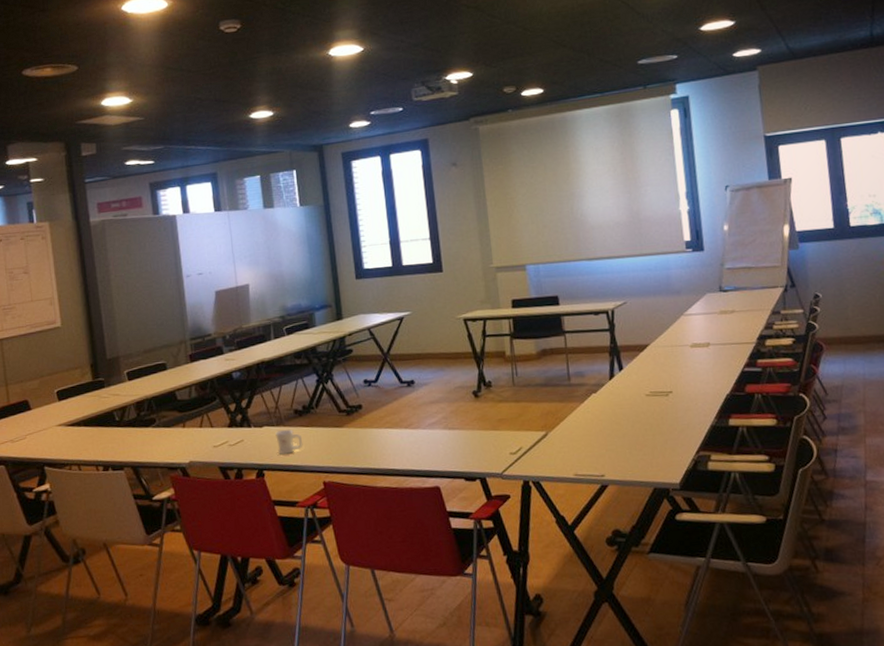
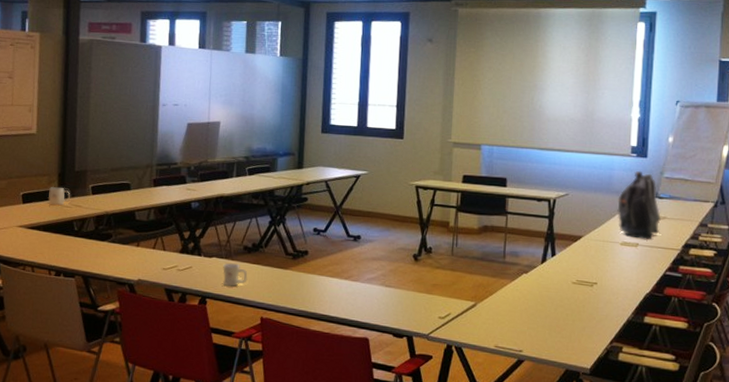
mug: none [83,378,107,399] -> present [47,186,71,206]
backpack: none [679,265,731,337] -> present [617,170,661,239]

